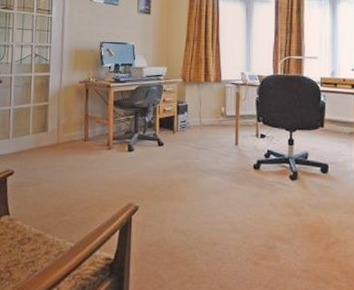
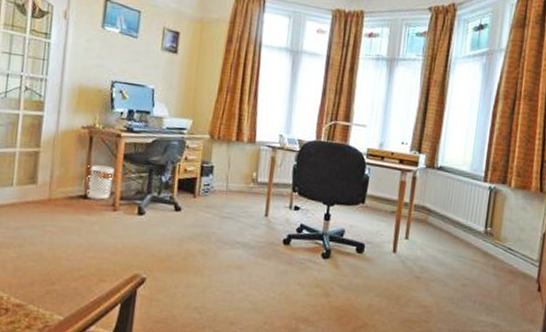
wastebasket: none [85,112,107,141] -> present [86,165,114,200]

